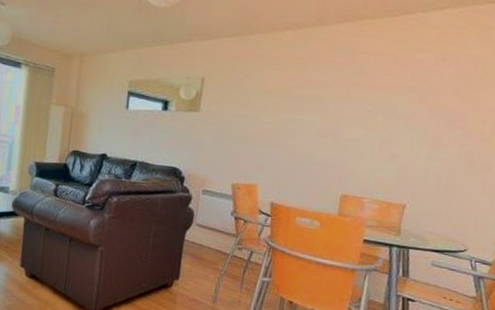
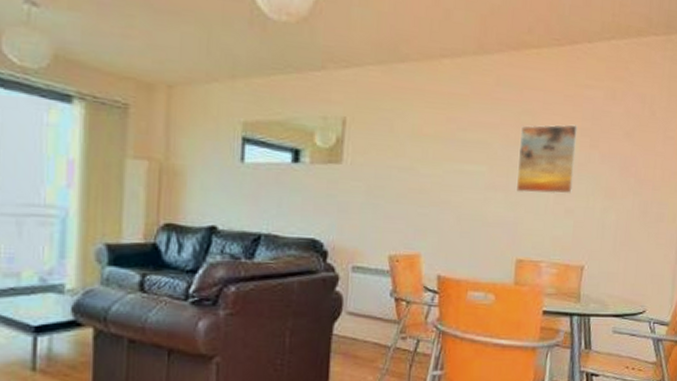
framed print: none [344,83,407,143] -> present [516,124,578,195]

